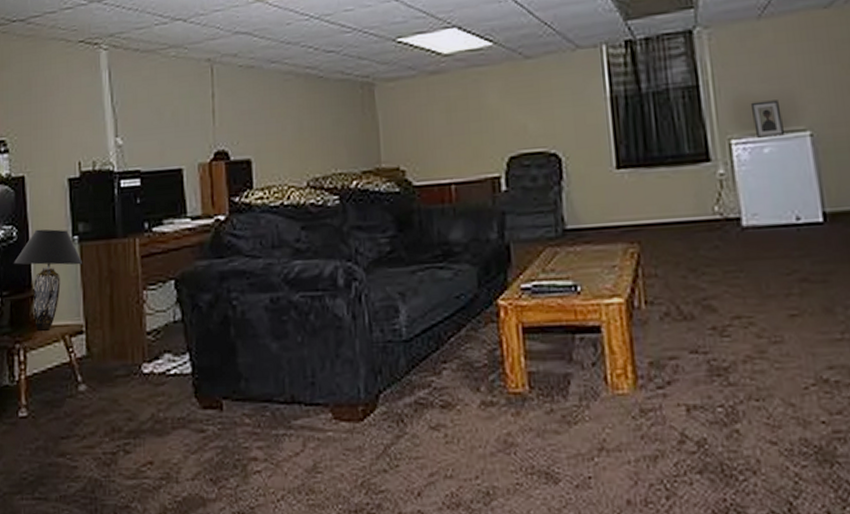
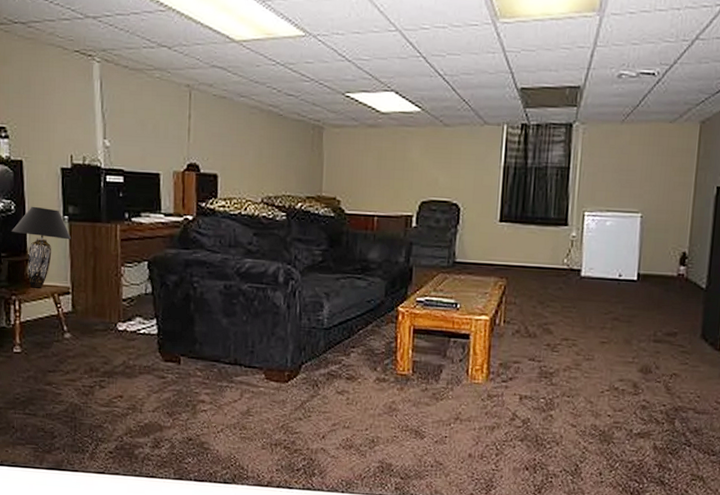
picture frame: present [750,100,786,138] -> none [603,186,624,214]

